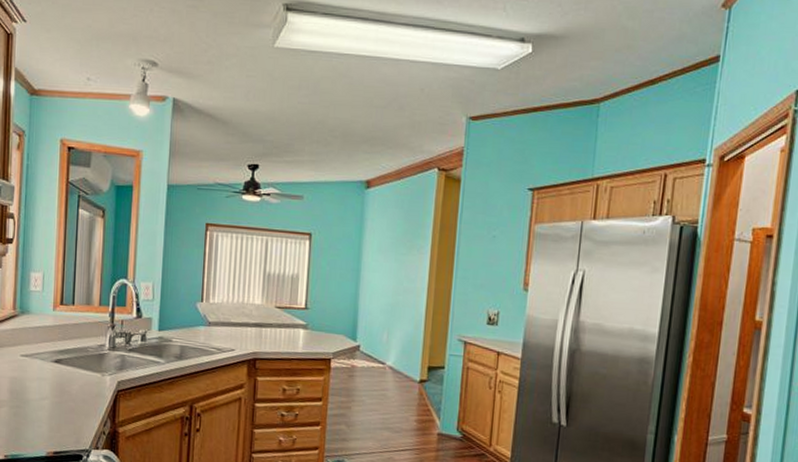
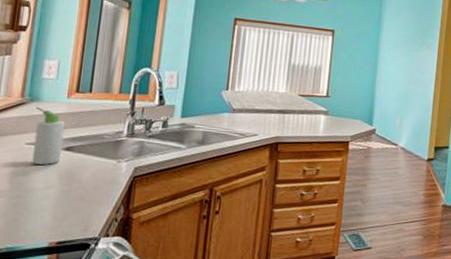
bottle: none [27,319,53,377] -> present [32,107,66,165]

